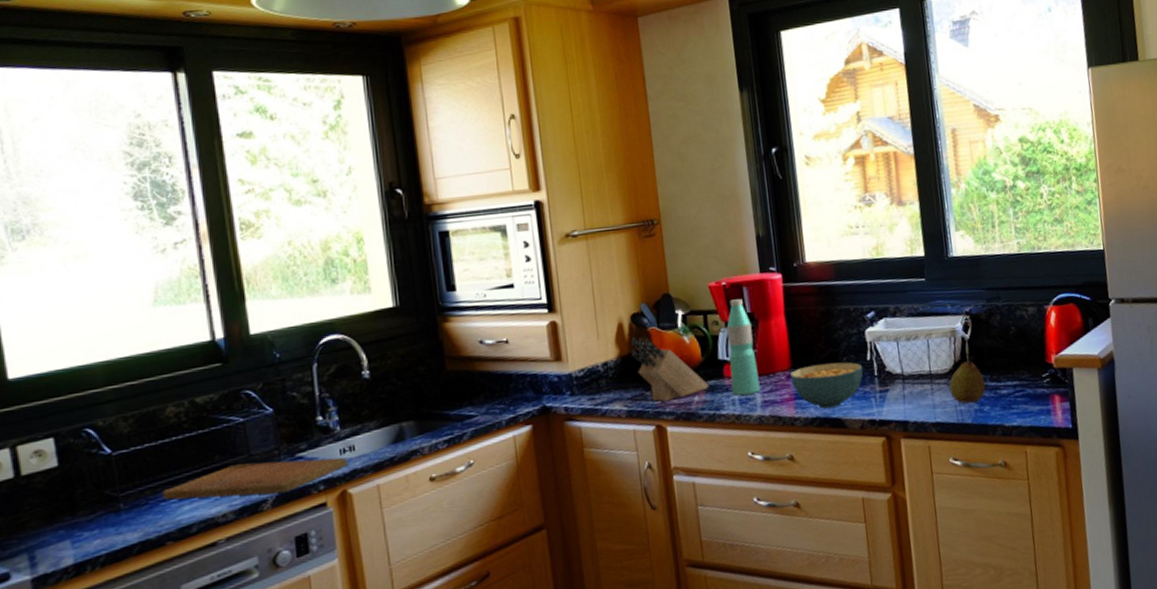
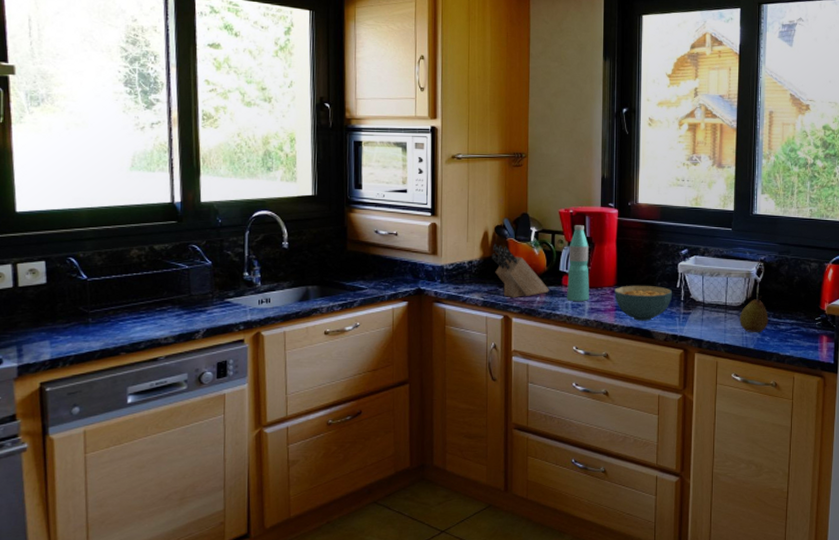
cutting board: present [162,457,348,500] -> none [121,301,263,327]

